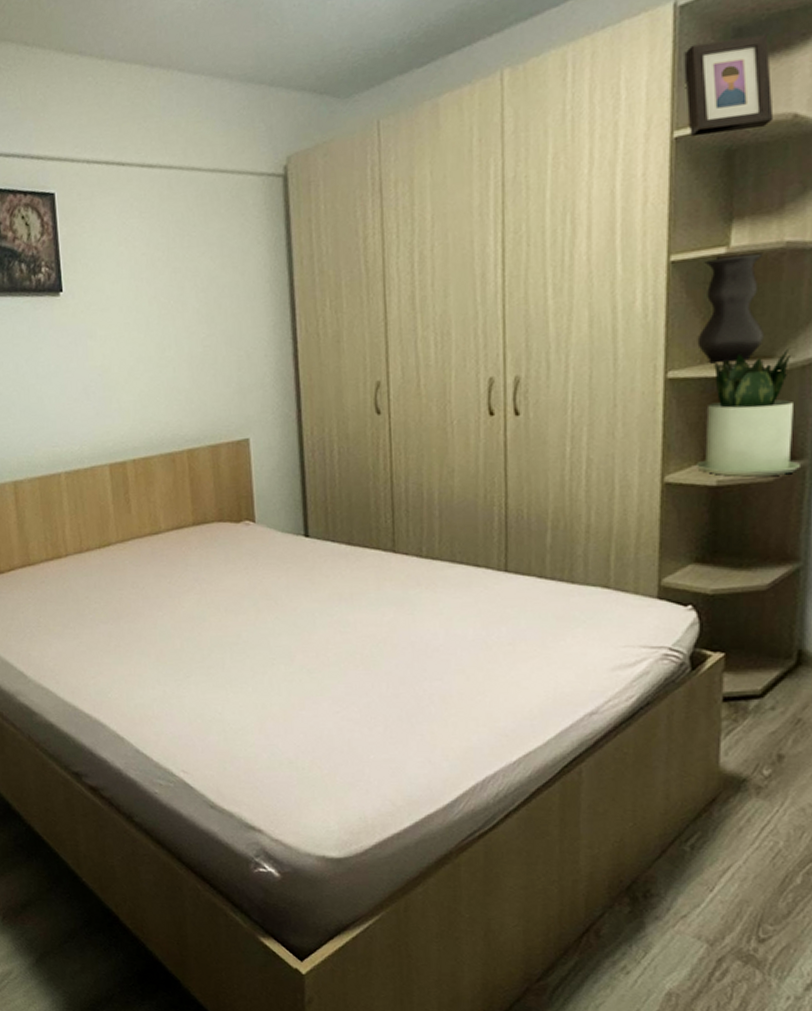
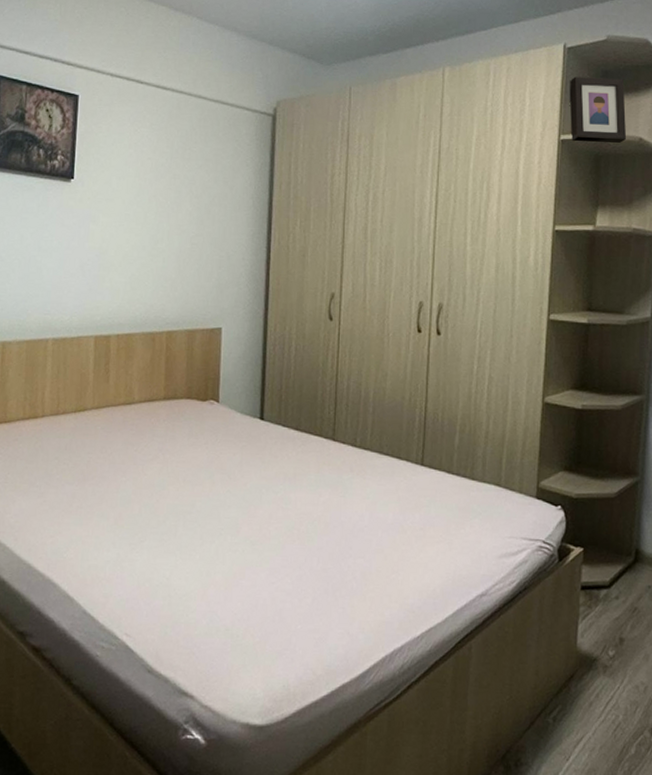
vase: present [697,254,764,363] -> none [571,233,618,314]
planter: present [697,349,800,477] -> none [568,308,639,406]

